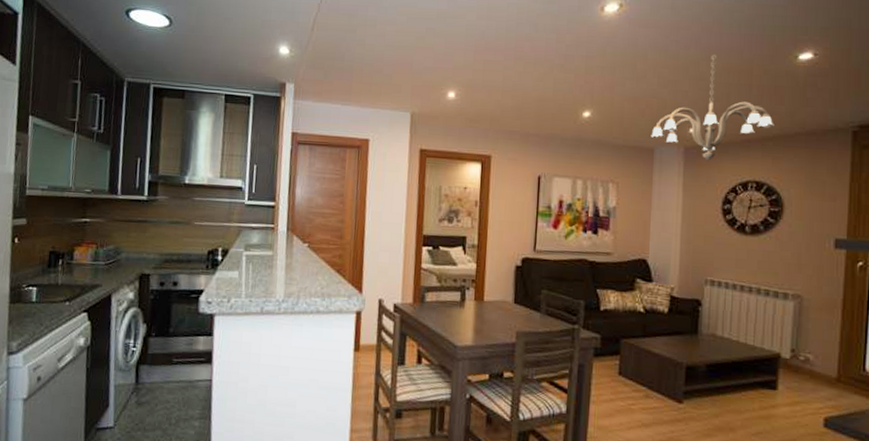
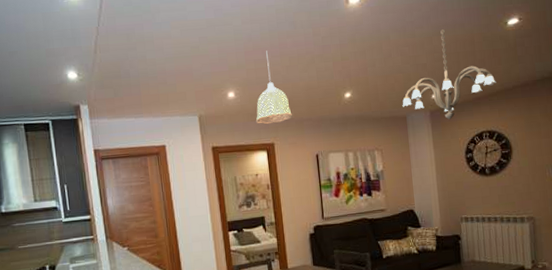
pendant lamp: none [474,52,519,134] -> present [255,51,293,125]

